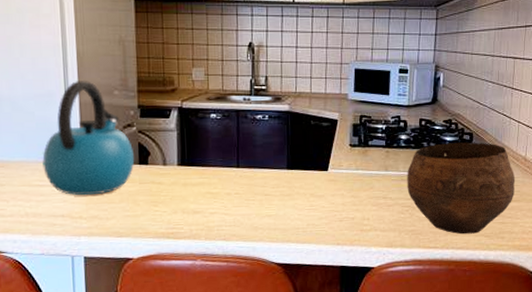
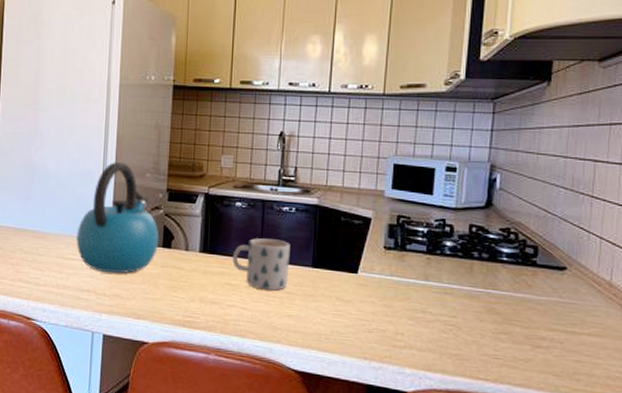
mug: none [211,146,266,195] -> present [232,238,290,291]
bowl: present [407,142,516,235] -> none [451,255,596,370]

